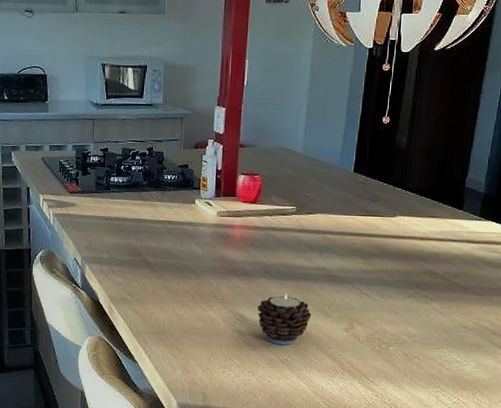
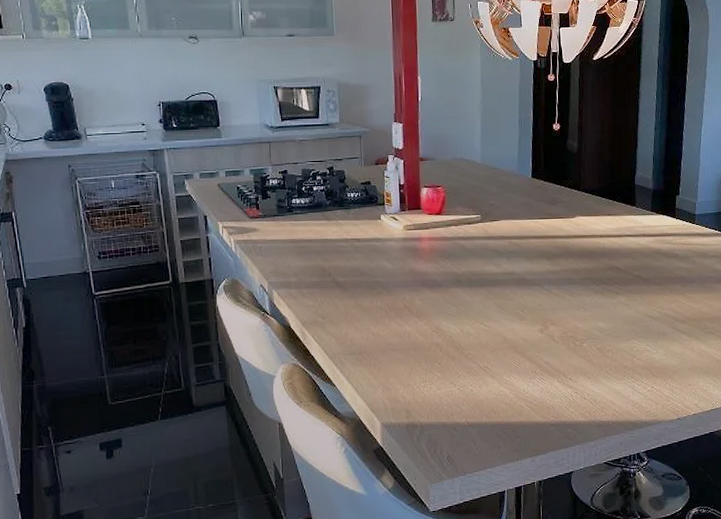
candle: present [257,292,312,345] -> none [452,299,506,353]

